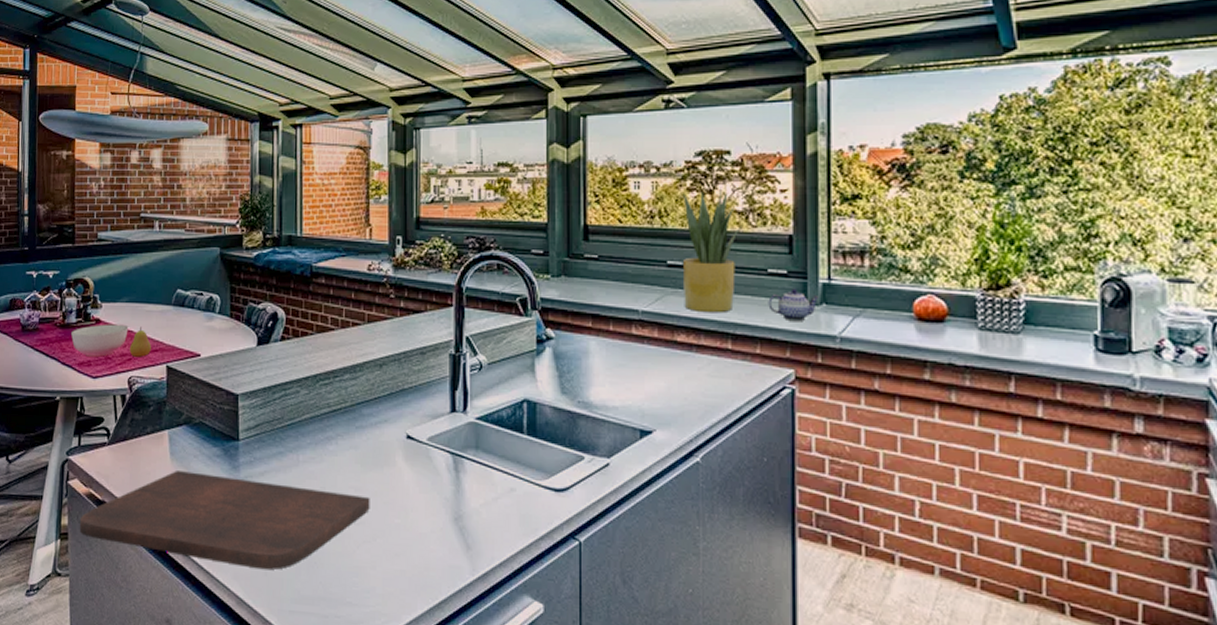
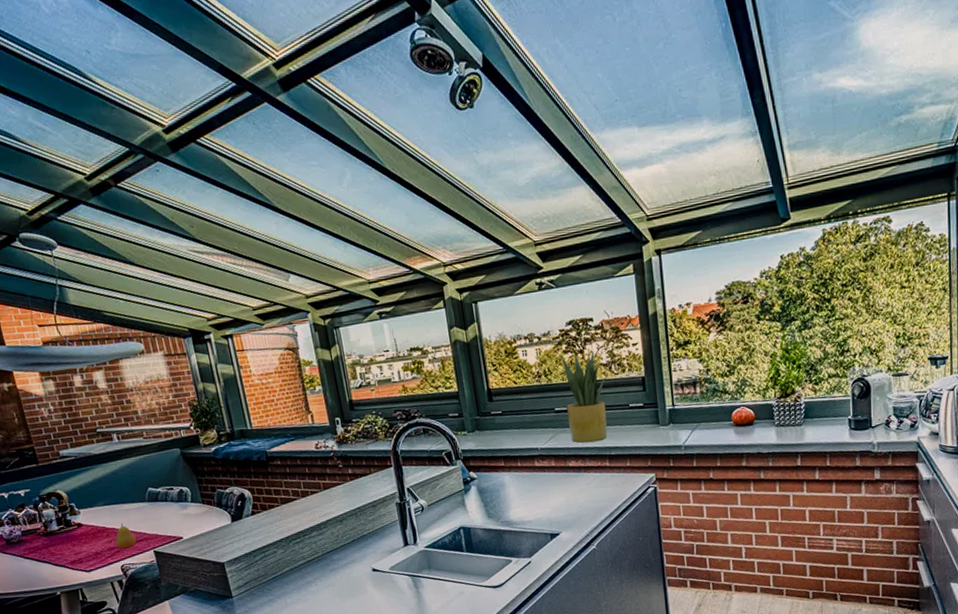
bowl: present [71,324,129,357] -> none [56,524,111,556]
teapot: present [768,288,818,321] -> none [632,415,667,440]

